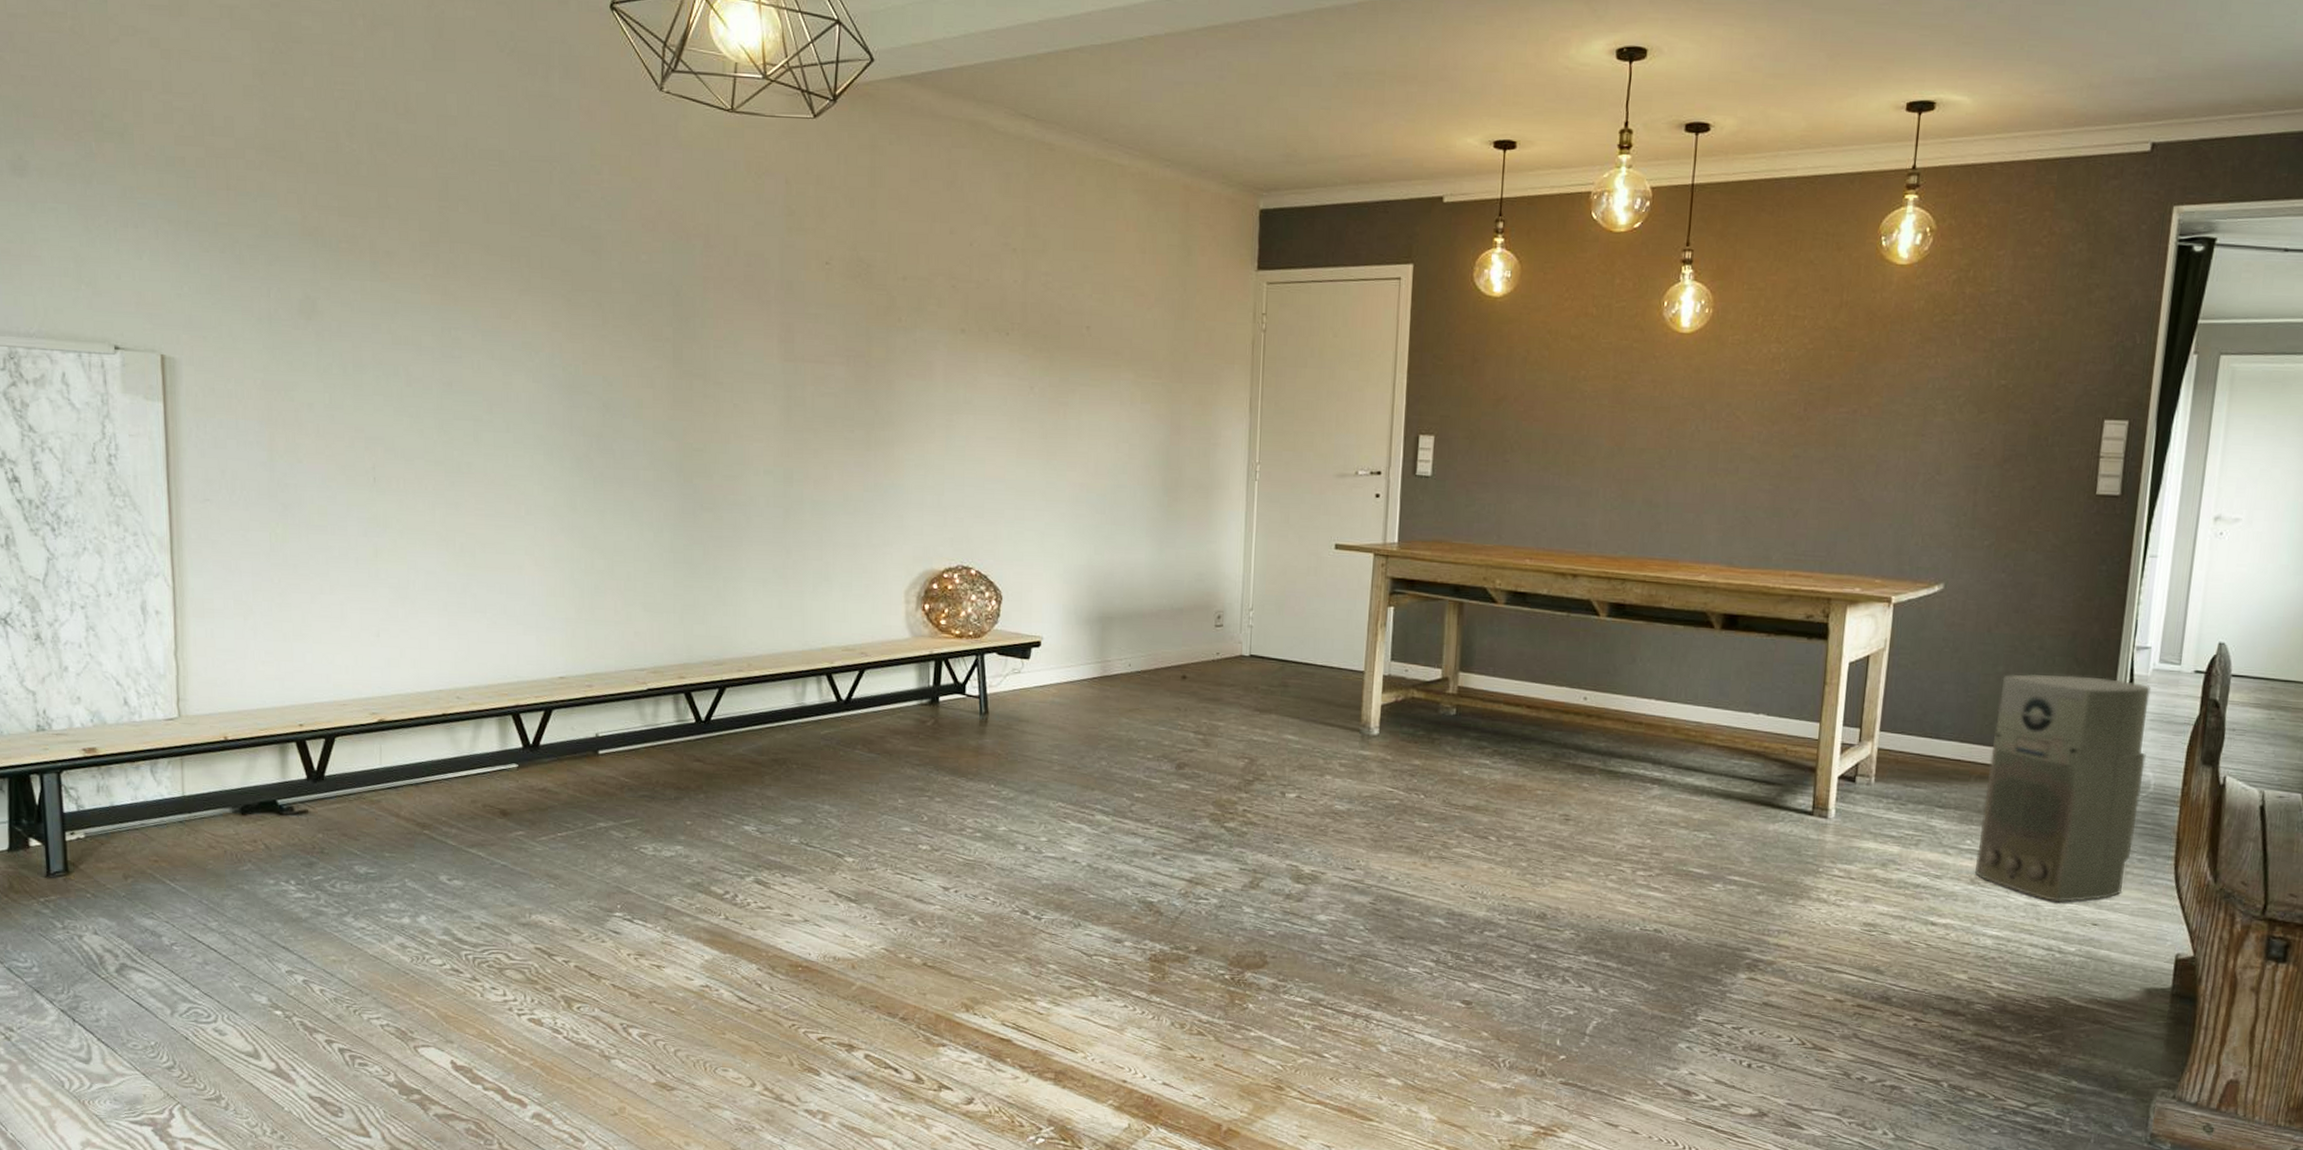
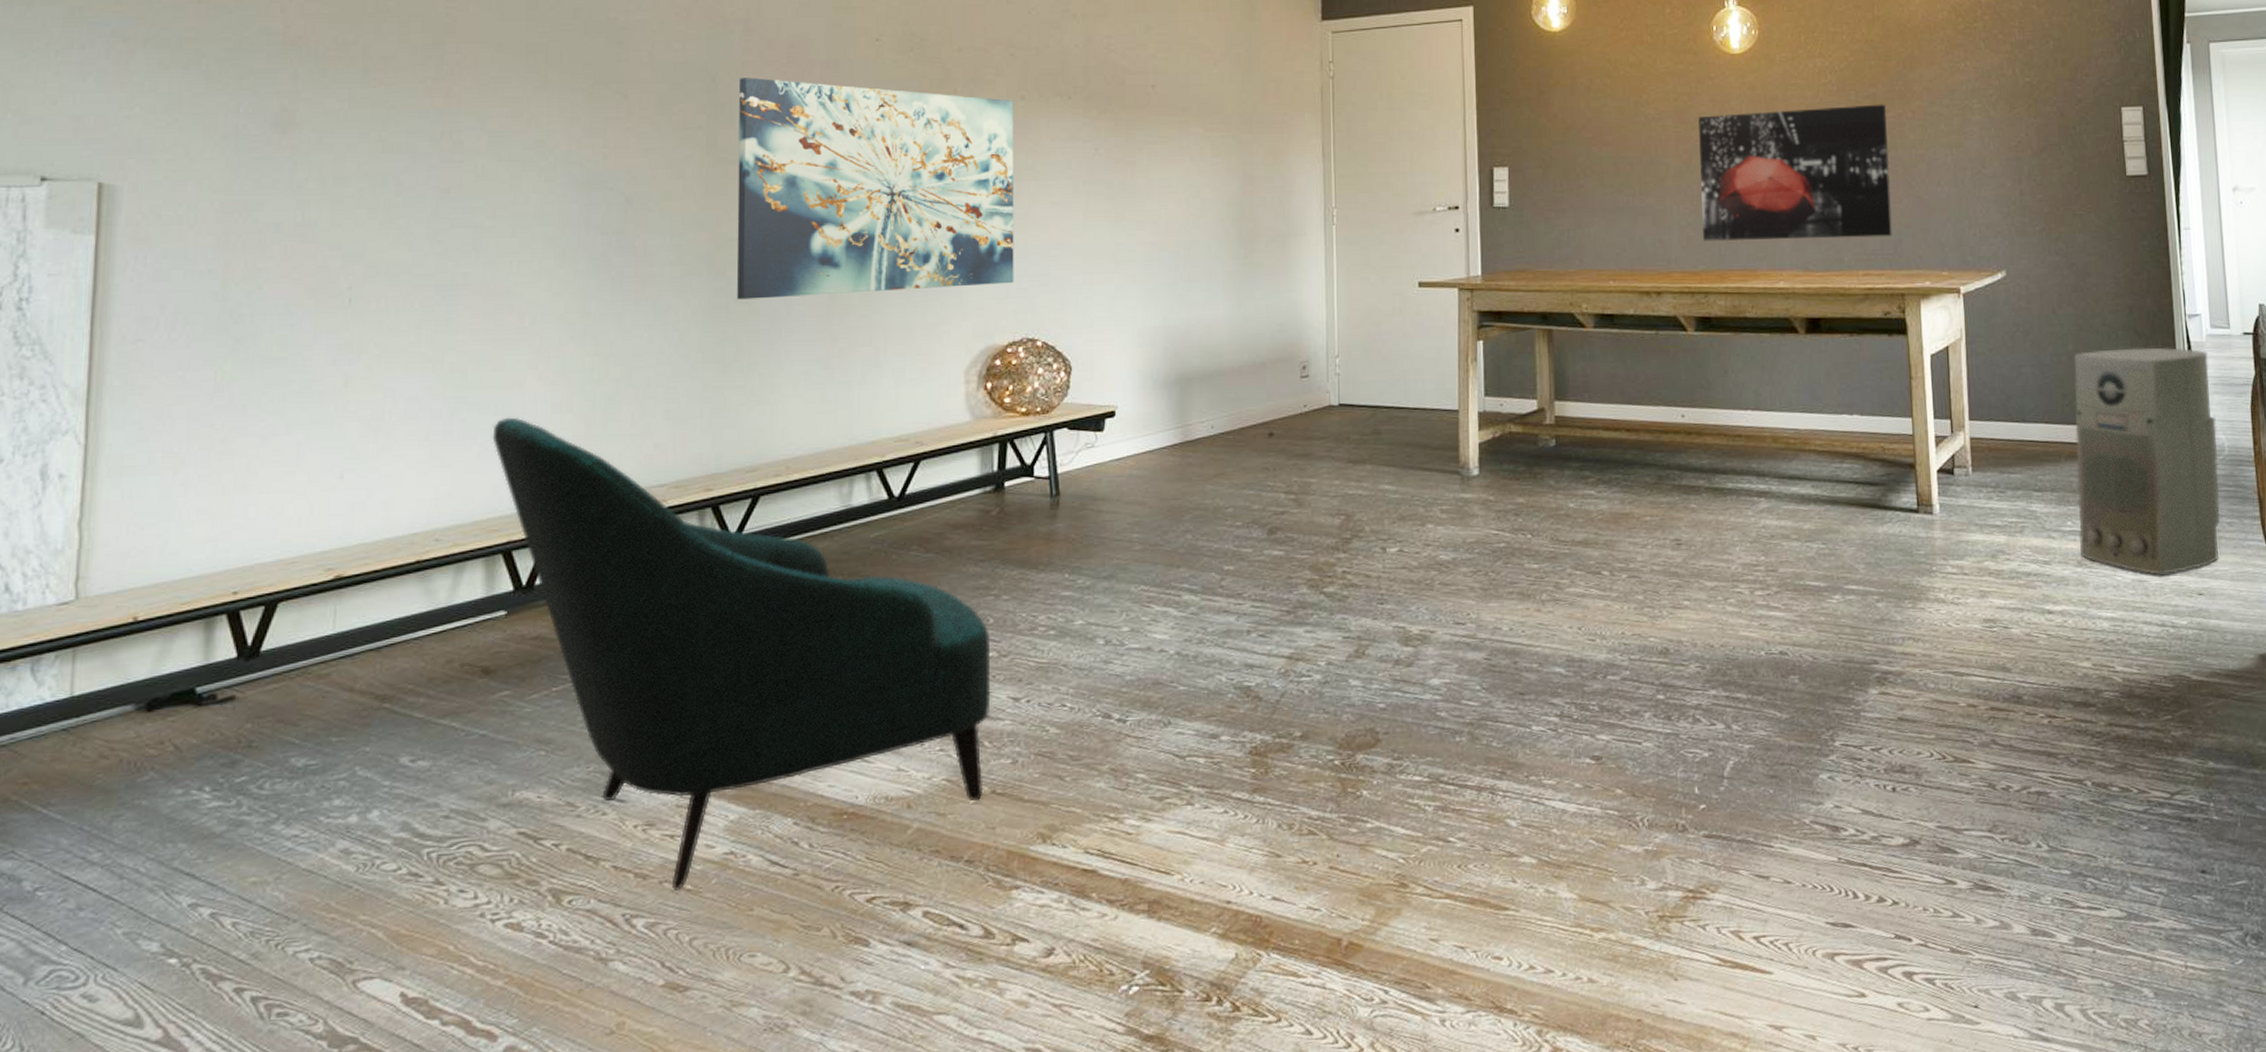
armchair: none [499,596,924,1011] -> present [492,417,991,891]
wall art: none [702,293,954,513] -> present [737,77,1014,300]
wall art: none [1627,396,1840,538] -> present [1698,104,1892,242]

